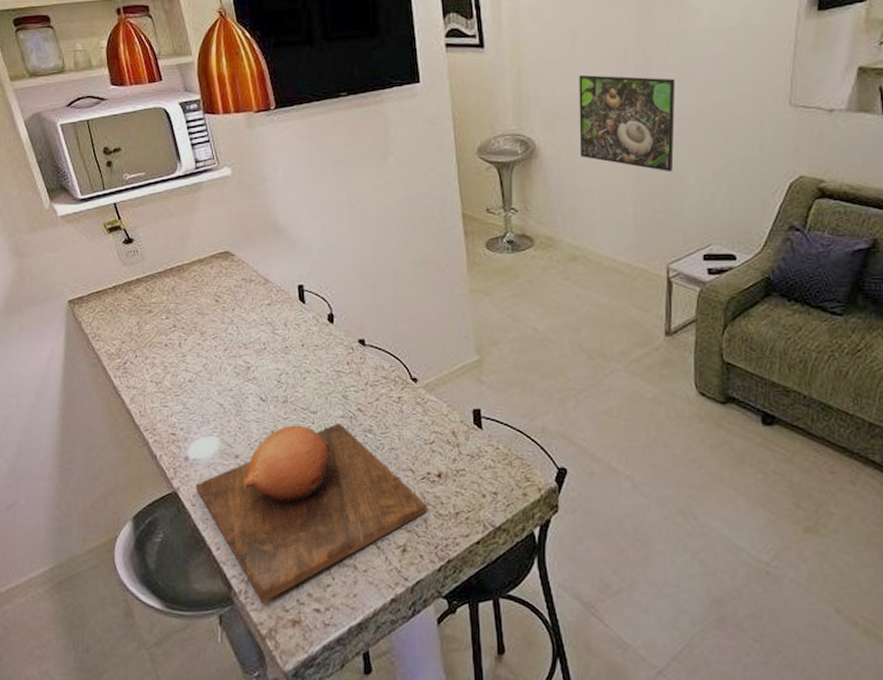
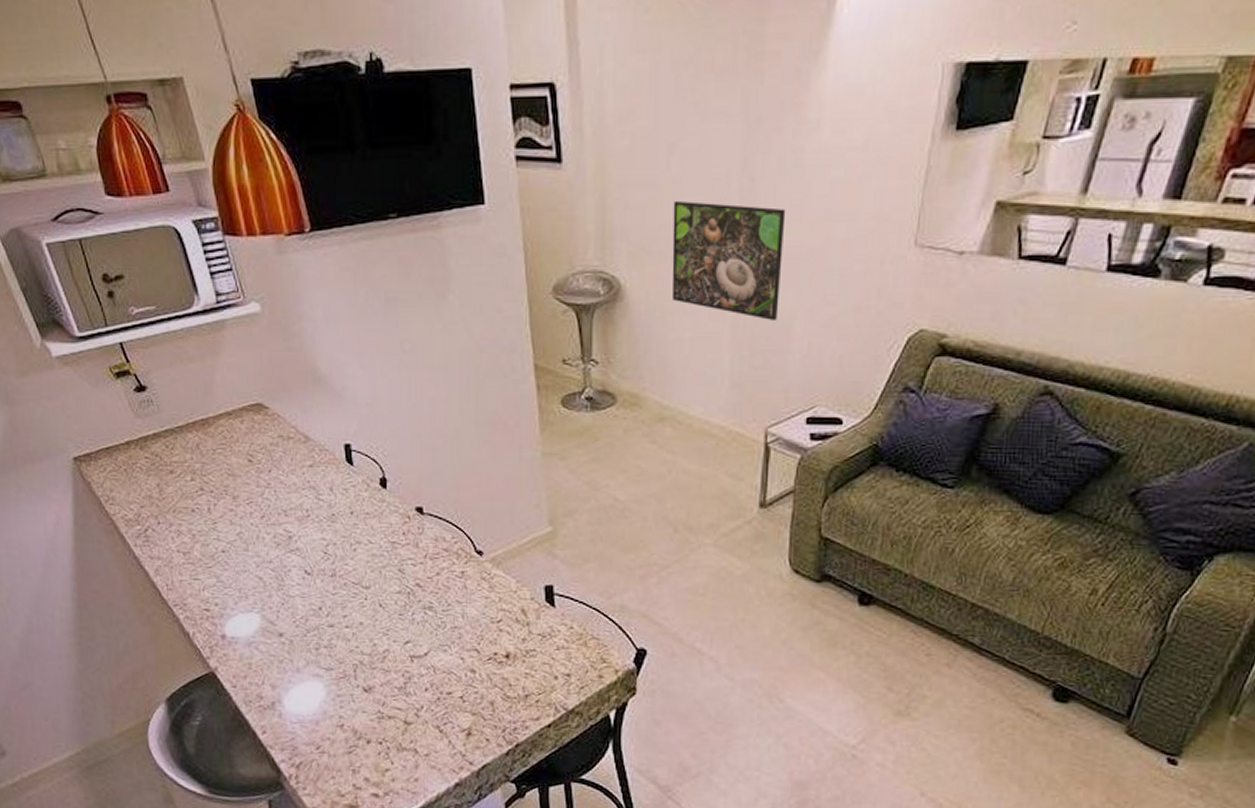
chopping board: present [195,423,427,604] -> none [235,600,494,788]

